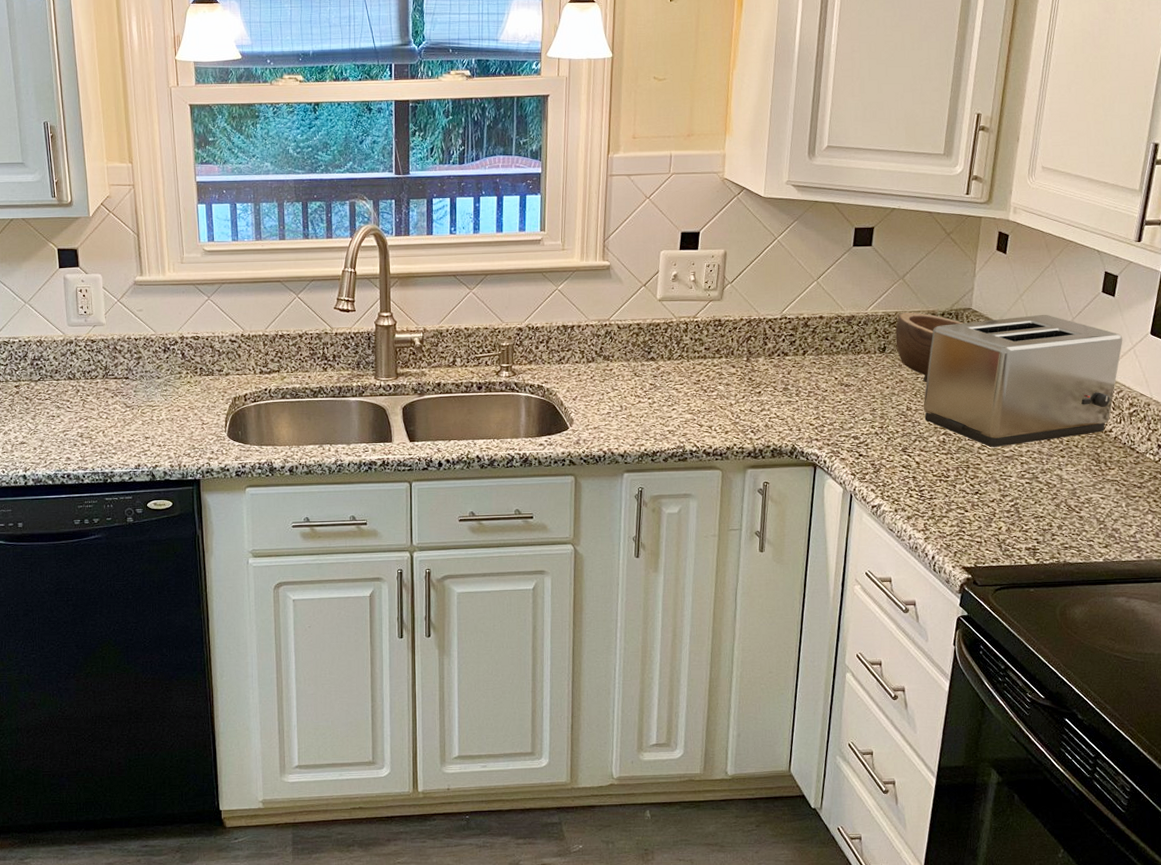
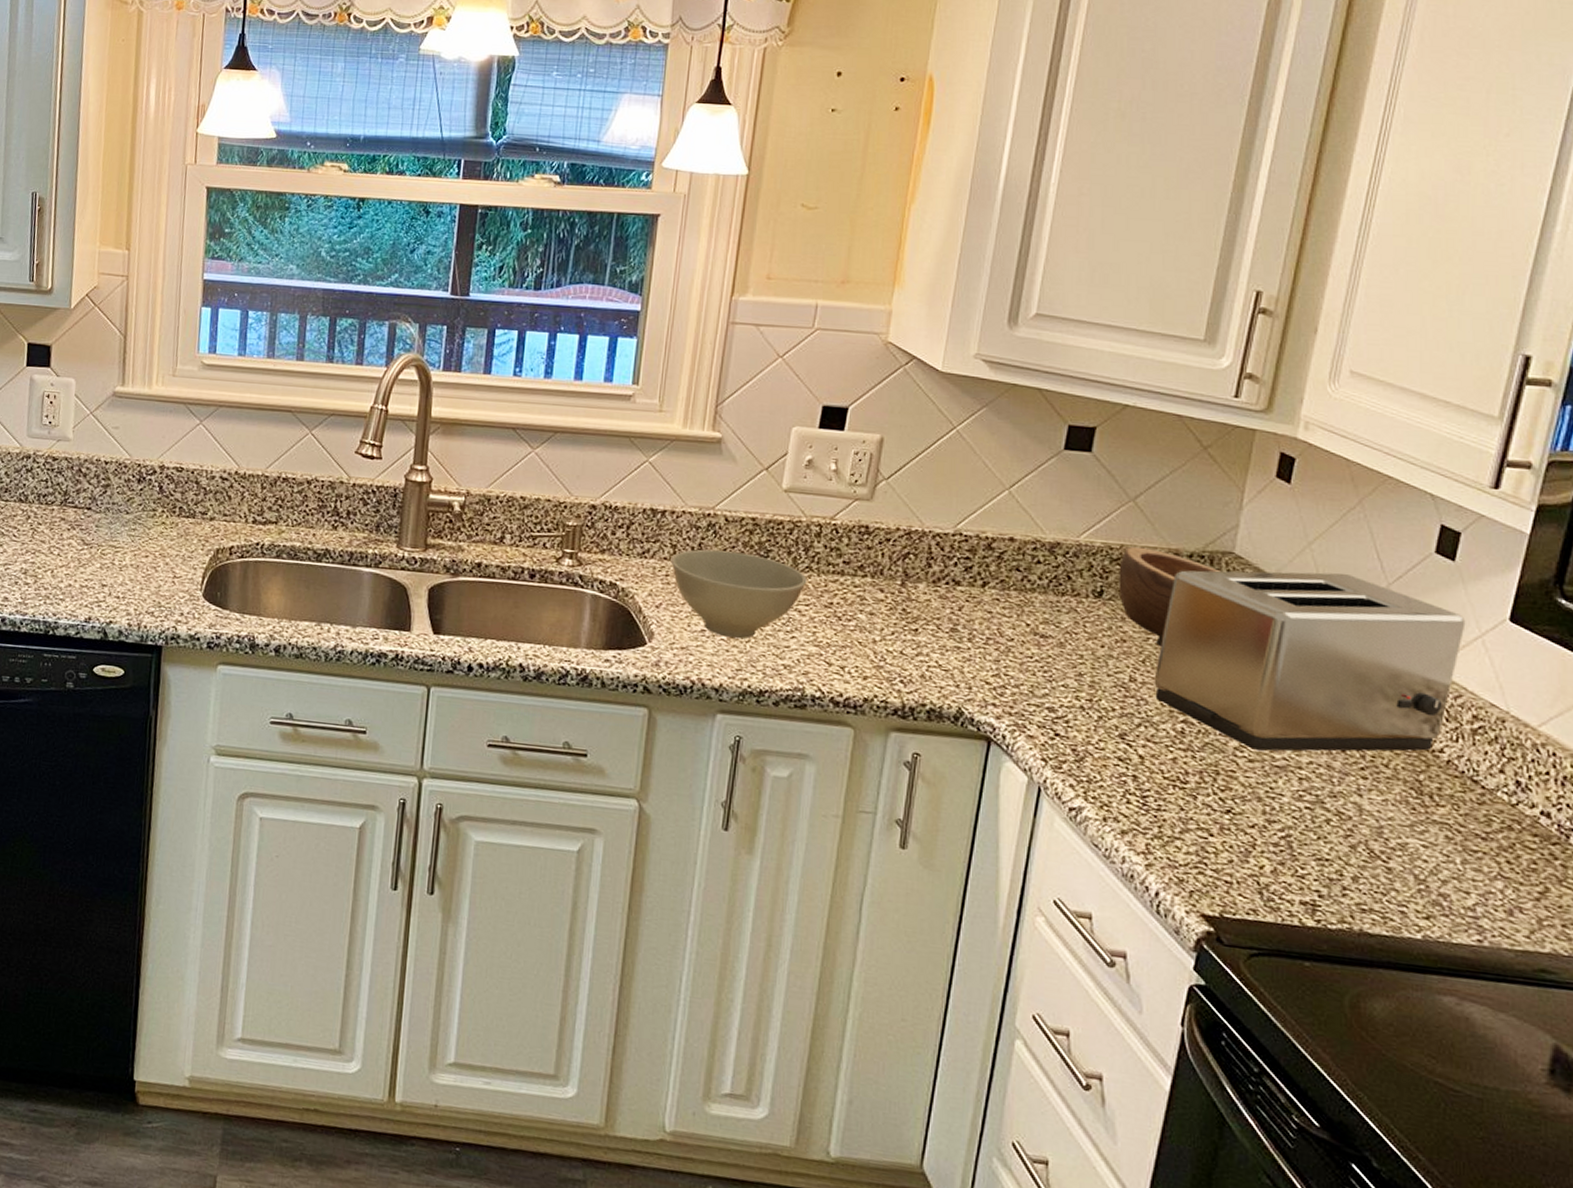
bowl: none [581,351,680,416] -> present [670,549,807,639]

